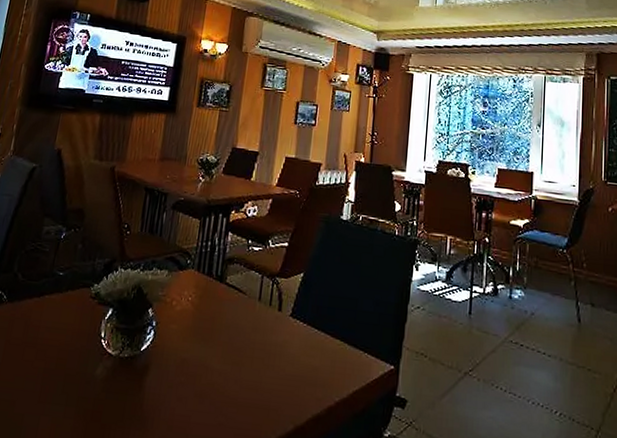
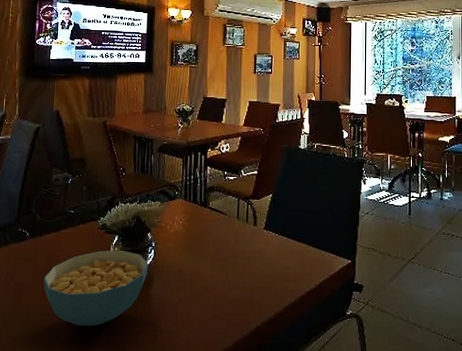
cereal bowl: none [15,325,146,423] -> present [43,250,149,327]

